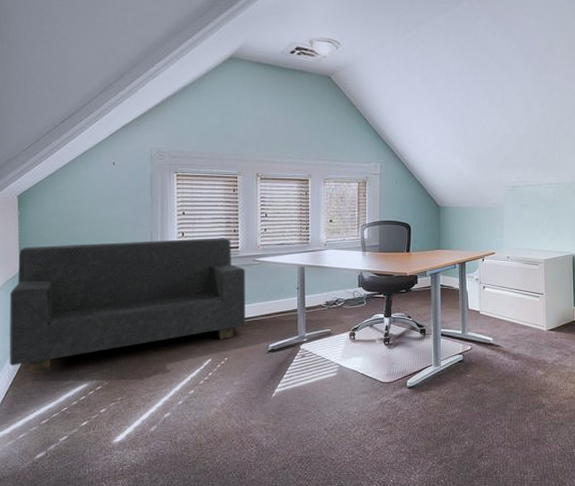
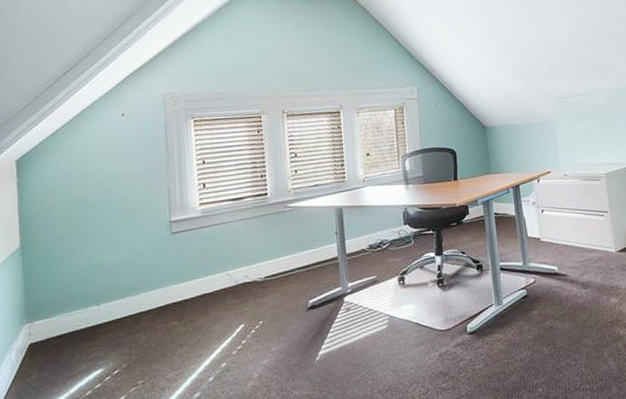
loveseat: present [9,238,245,375] -> none [9,185,281,365]

